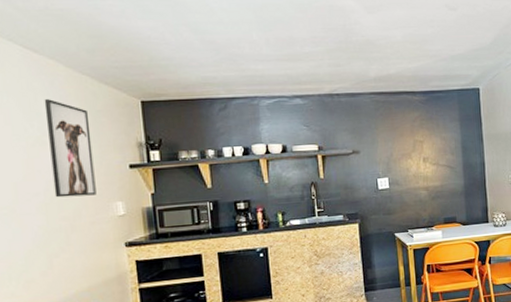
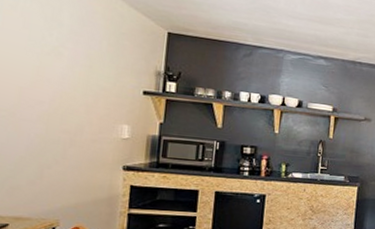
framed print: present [44,99,97,198] -> none [60,11,112,114]

